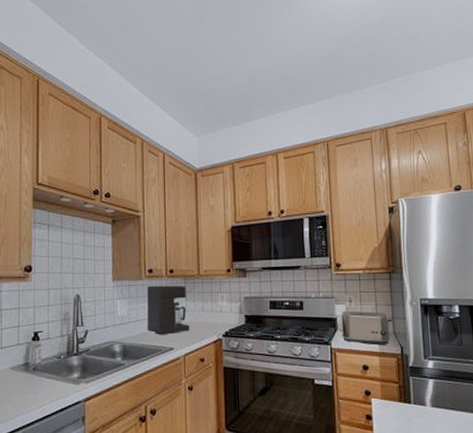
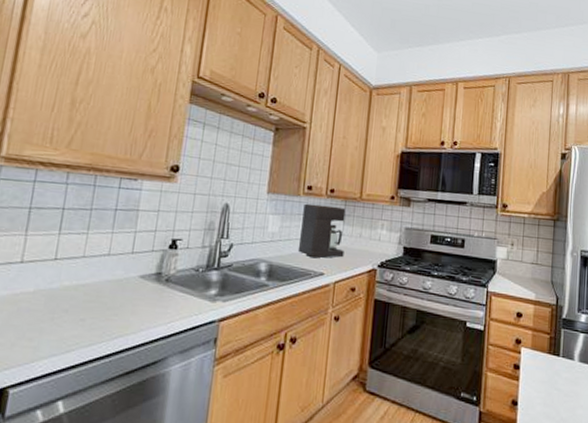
toaster: present [341,310,392,346] -> none [500,254,551,294]

